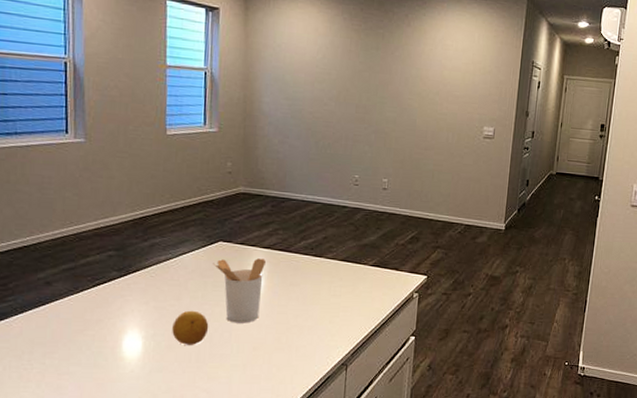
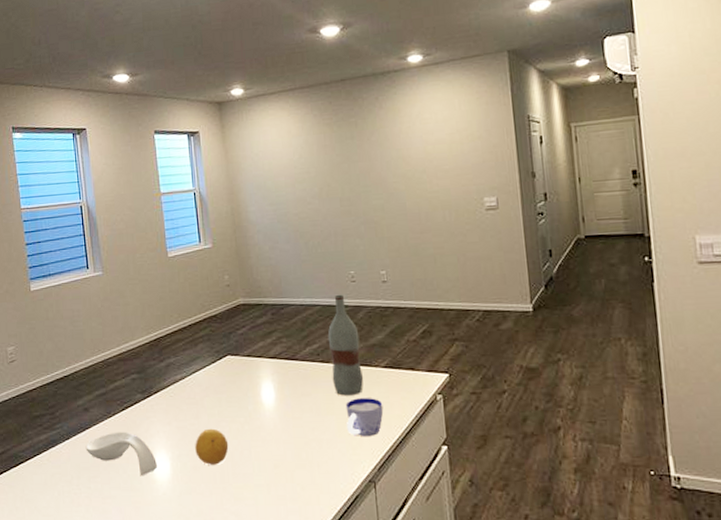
spoon rest: none [43,308,128,353] -> present [85,431,158,475]
utensil holder: present [213,258,266,323] -> none [224,369,275,440]
bottle: none [322,195,354,289] -> present [327,294,364,396]
cup: none [329,291,365,326] -> present [345,398,384,437]

